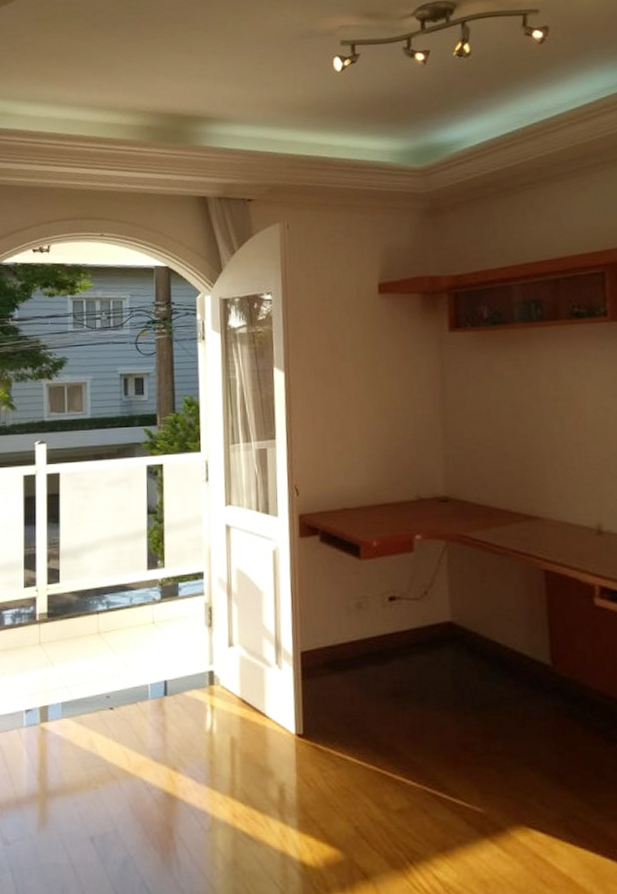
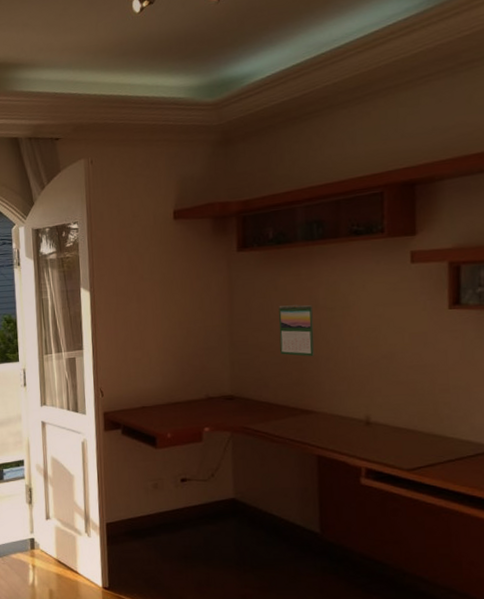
calendar: none [496,393,538,454] -> present [279,304,315,357]

